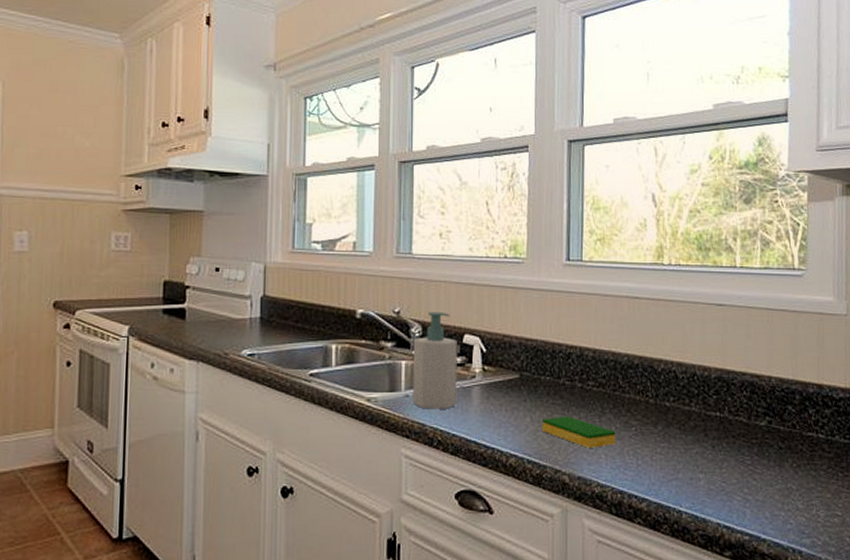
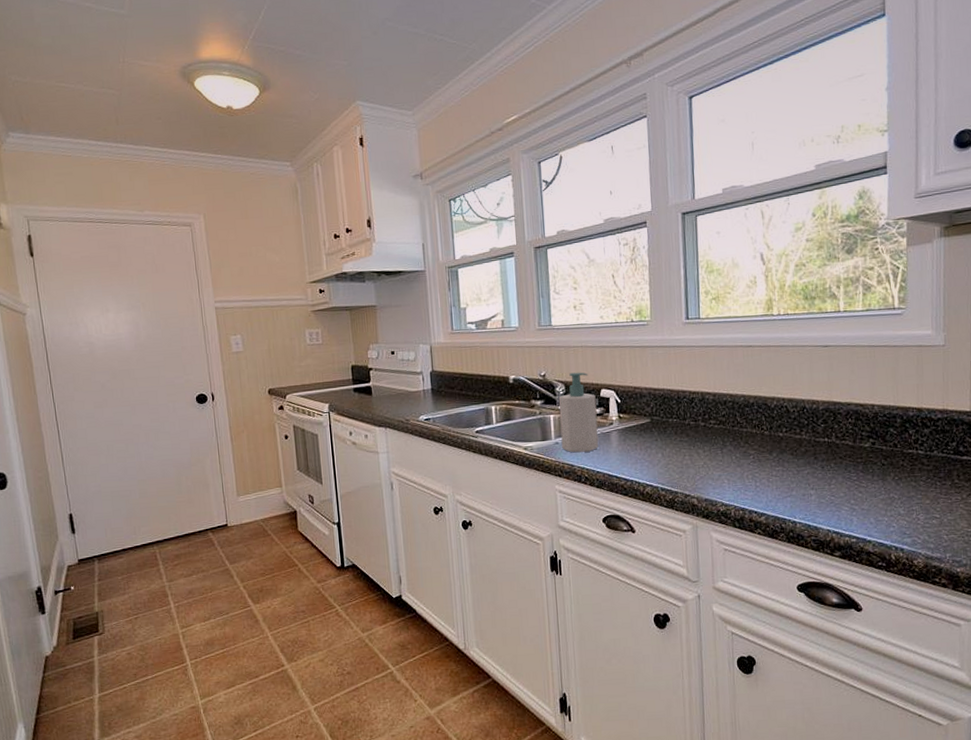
dish sponge: present [541,415,616,448] -> none [671,450,737,475]

